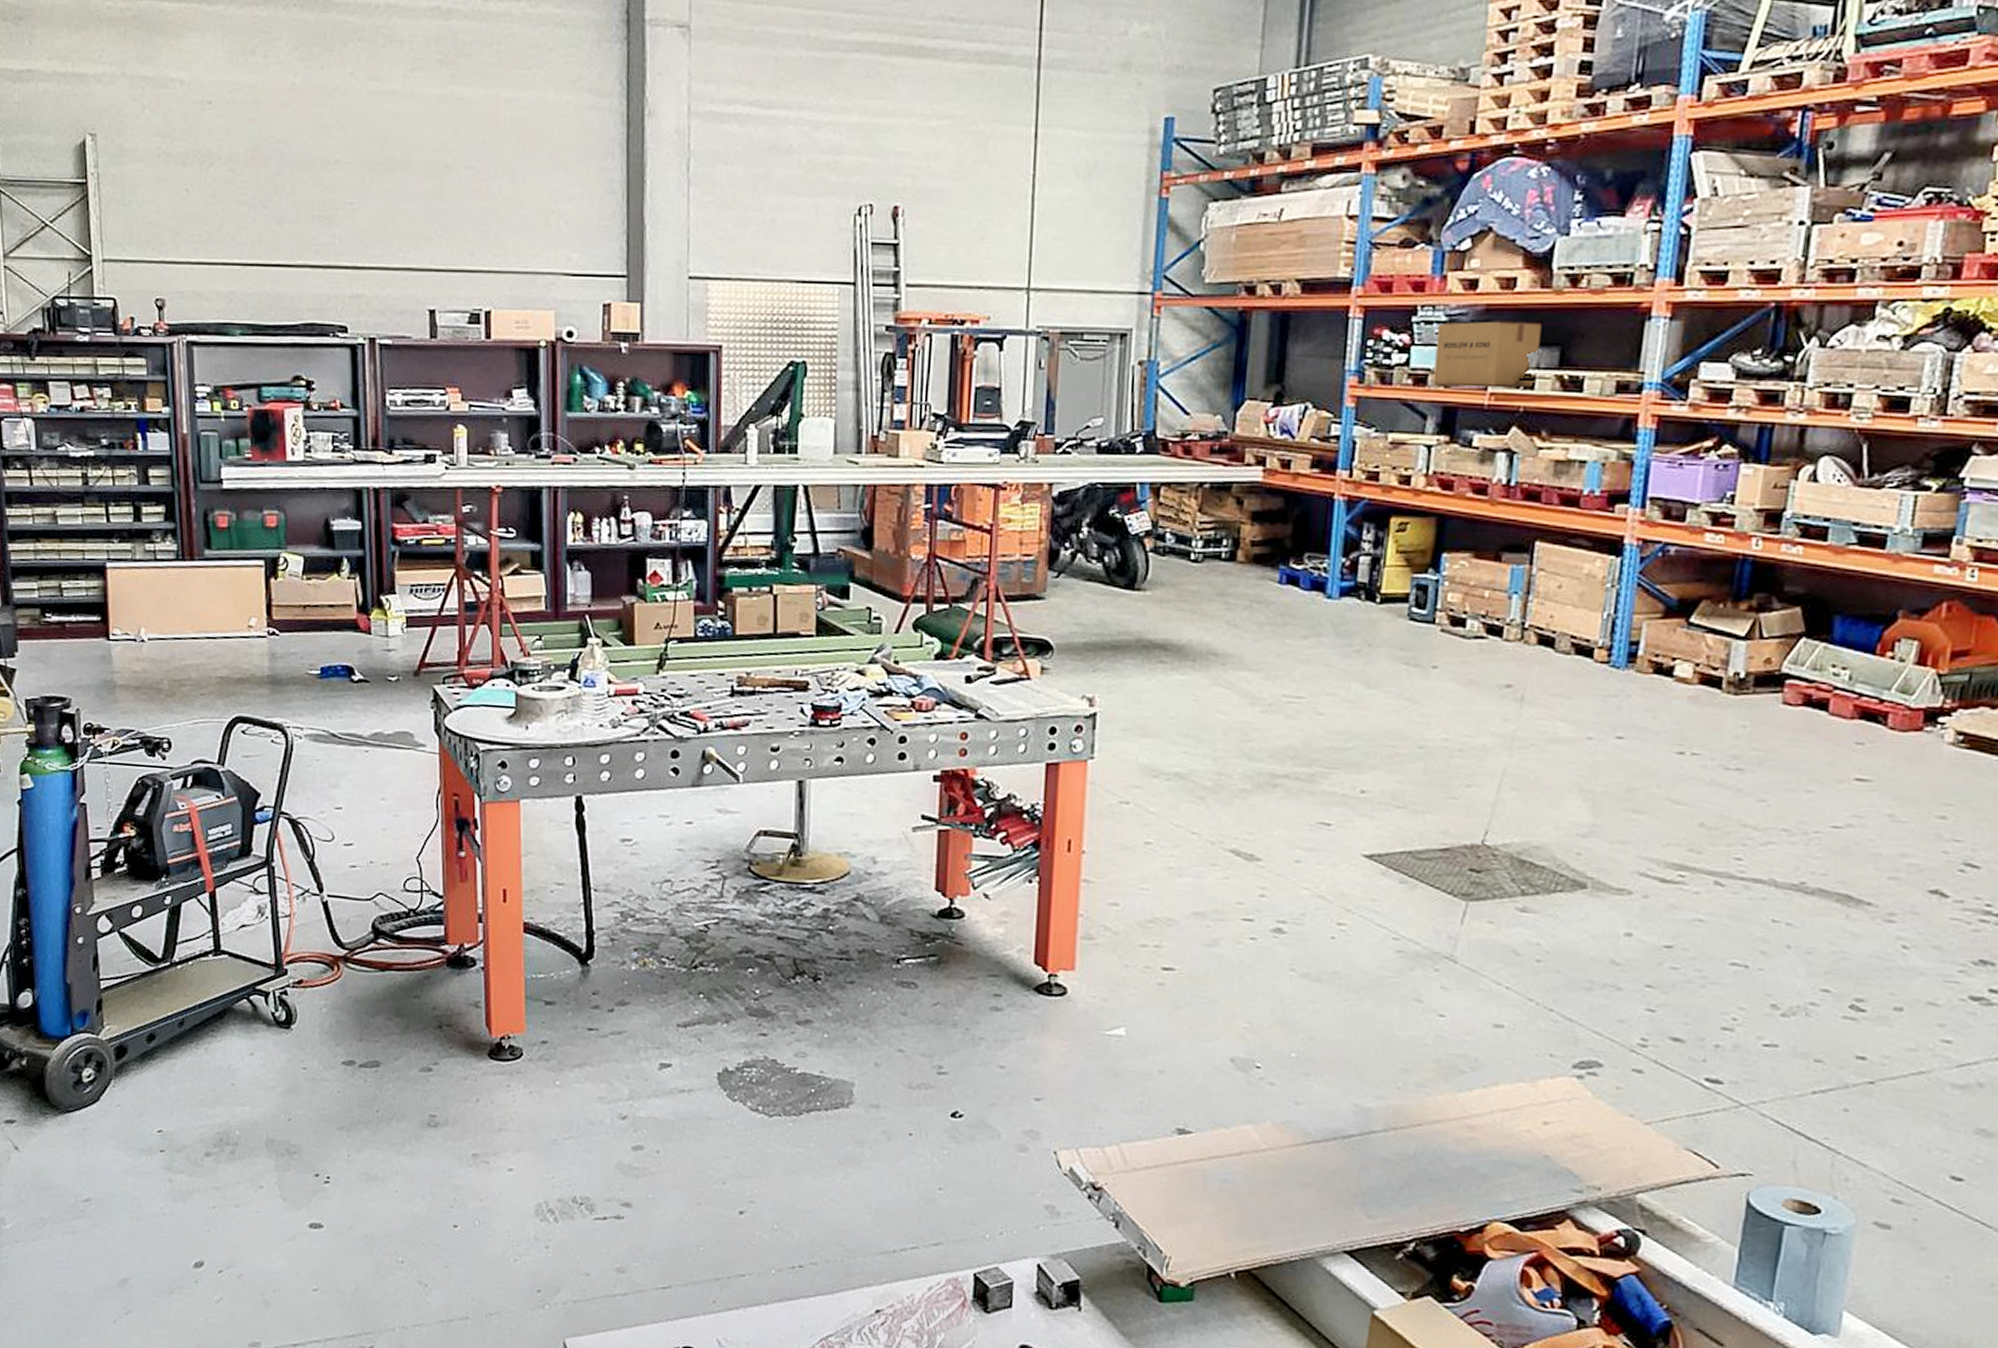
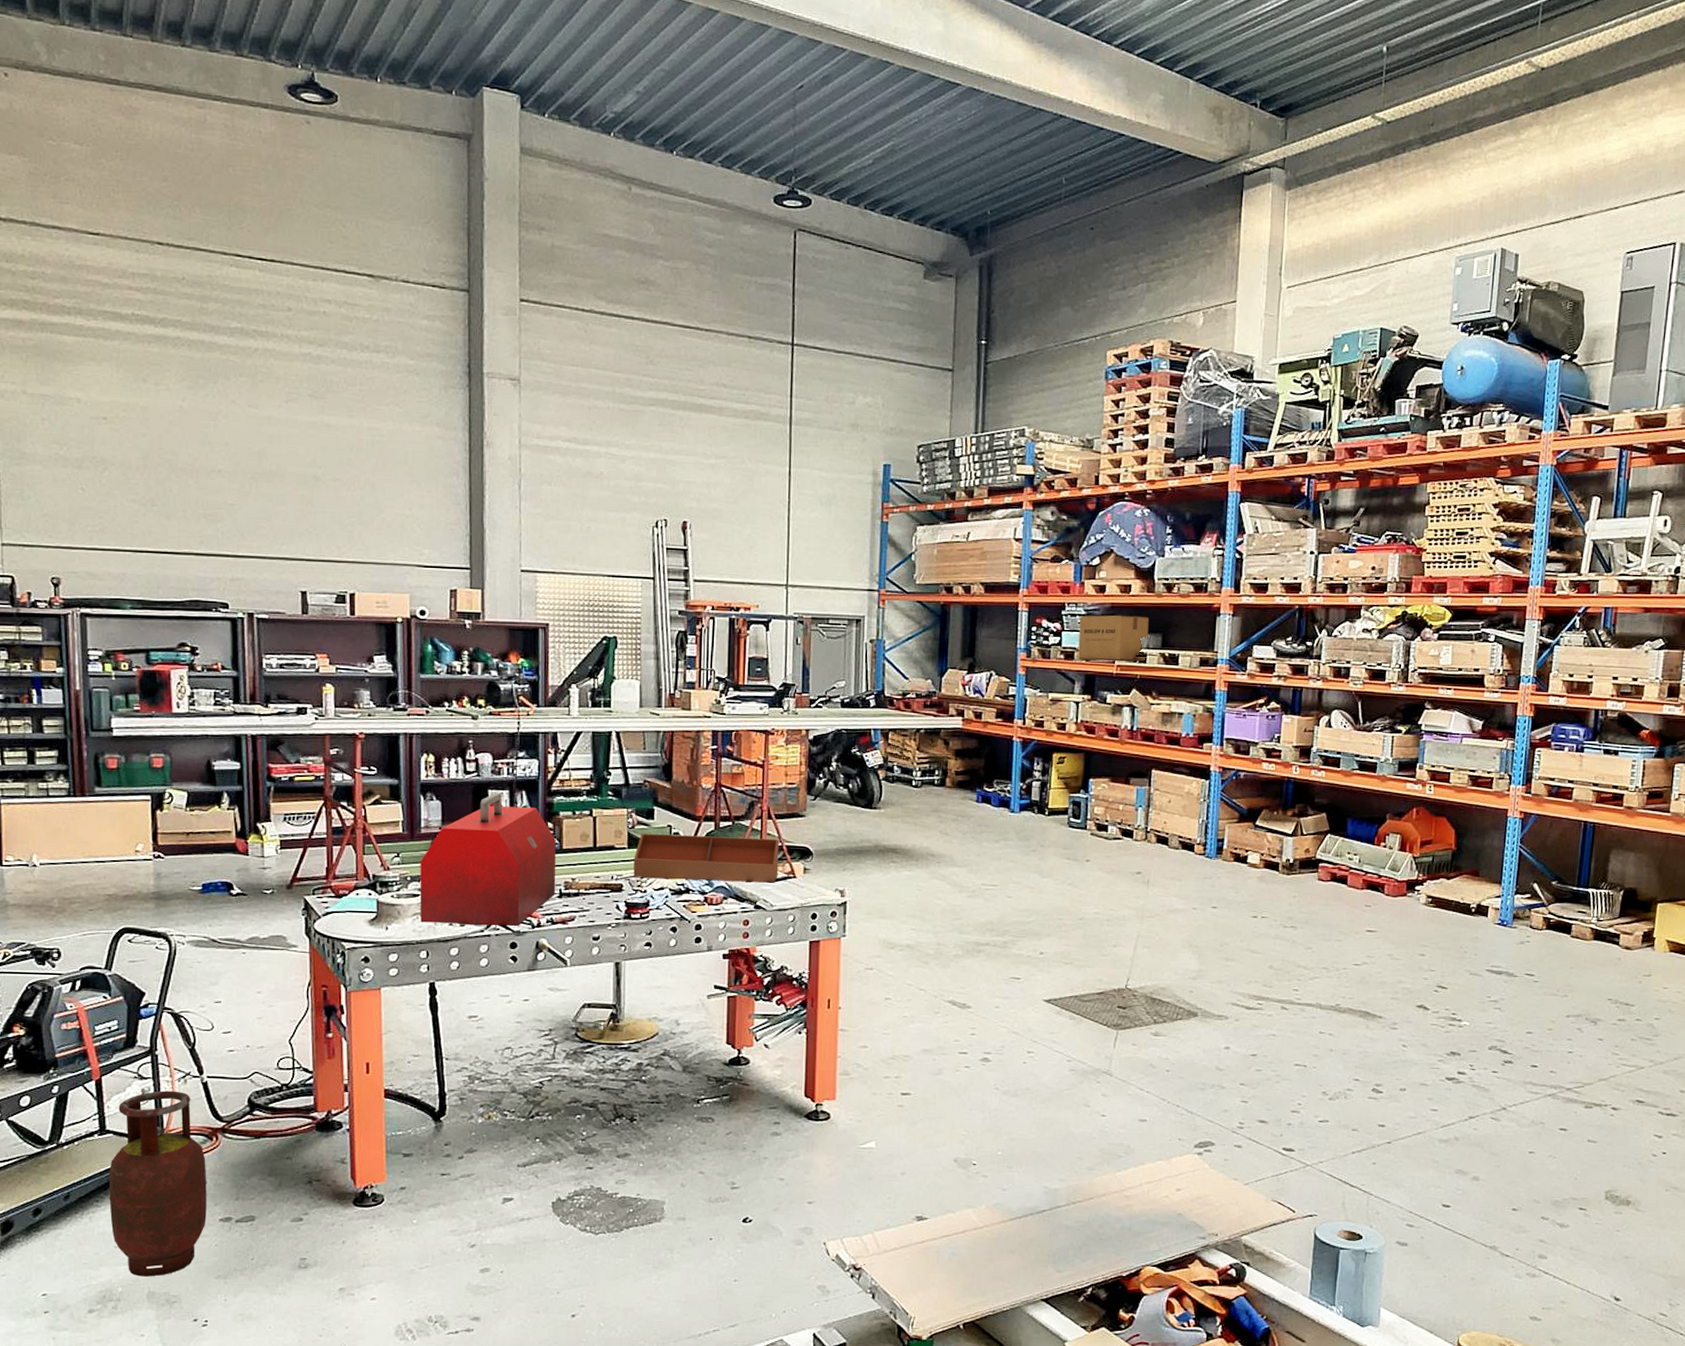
gas cylinder: none [225,908,328,1122] -> present [109,1090,207,1277]
toolbox: none [565,563,728,731] -> present [420,793,556,927]
storage bin: none [822,616,1010,686] -> present [633,833,779,883]

